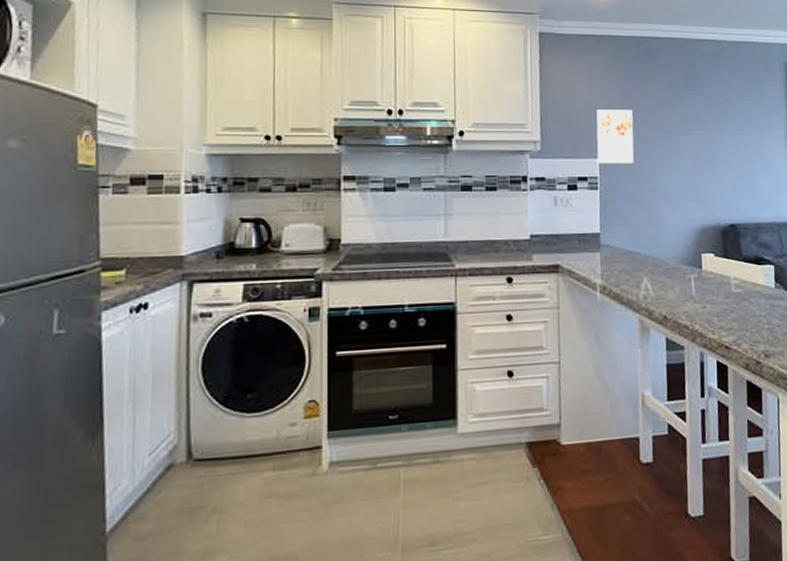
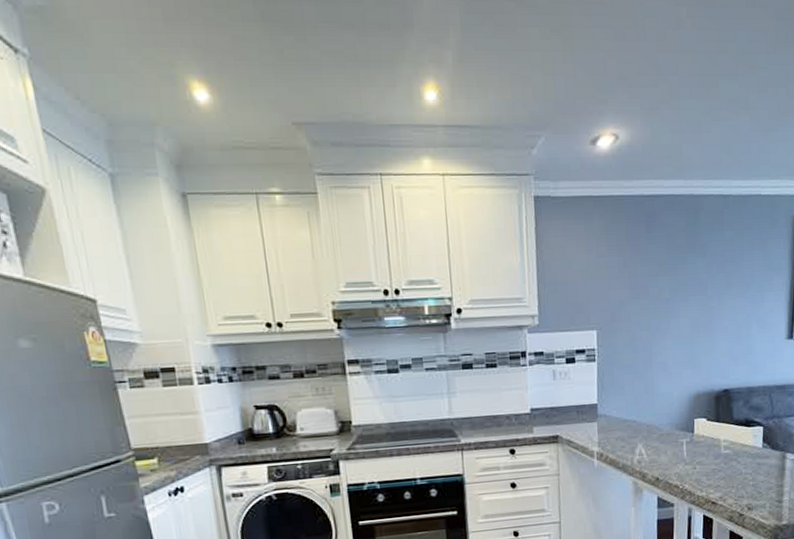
wall art: present [596,110,634,164] -> none [594,277,632,336]

